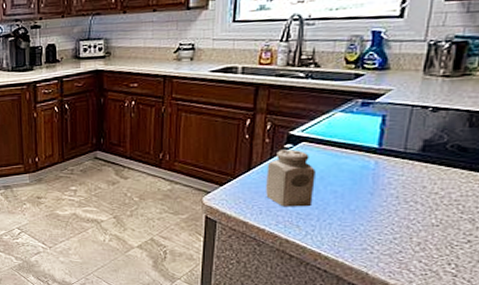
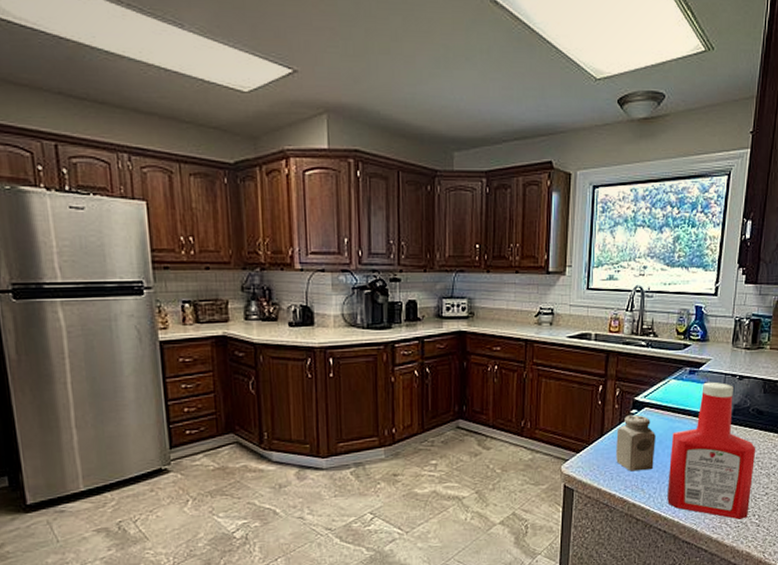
ketchup bottle: none [329,114,455,267] -> present [667,382,756,520]

